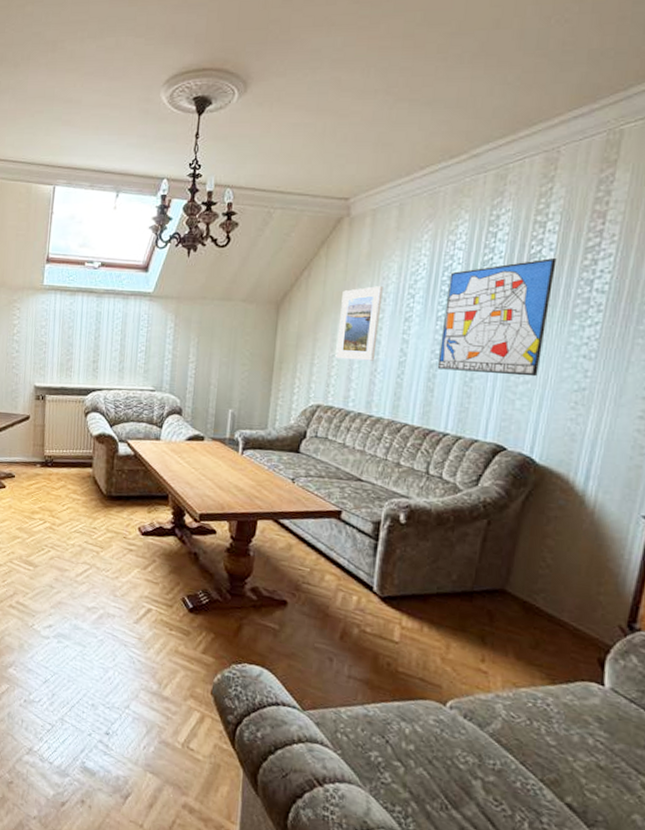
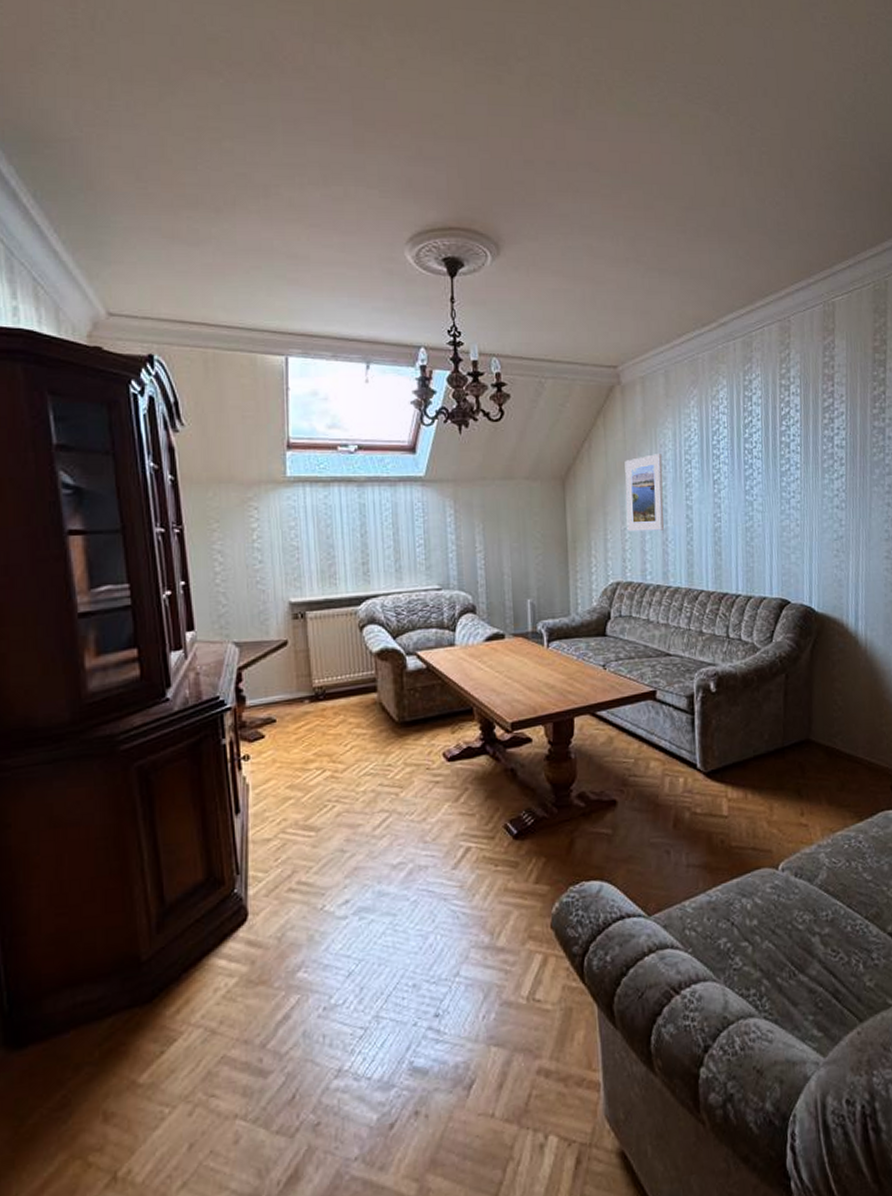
wall art: present [437,258,557,377] -> none [718,419,805,532]

